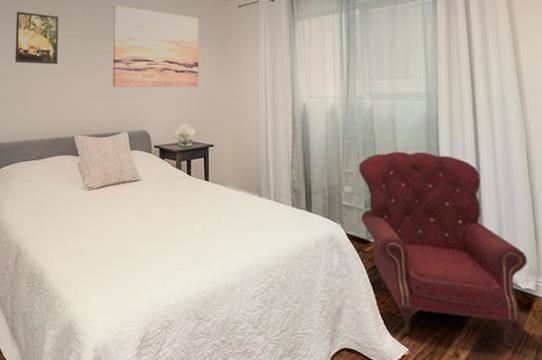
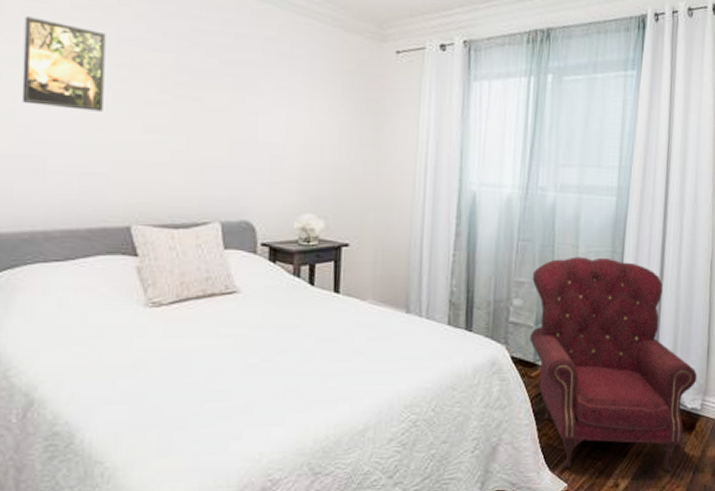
wall art: present [112,4,199,88] -> none [198,26,338,164]

